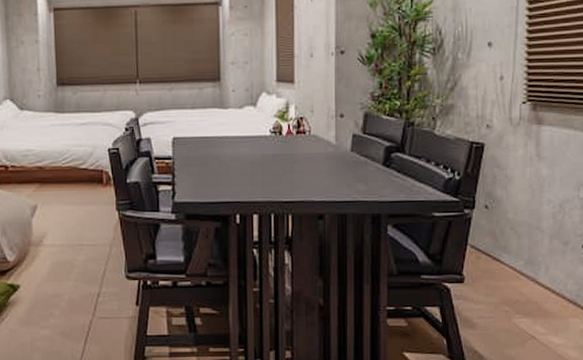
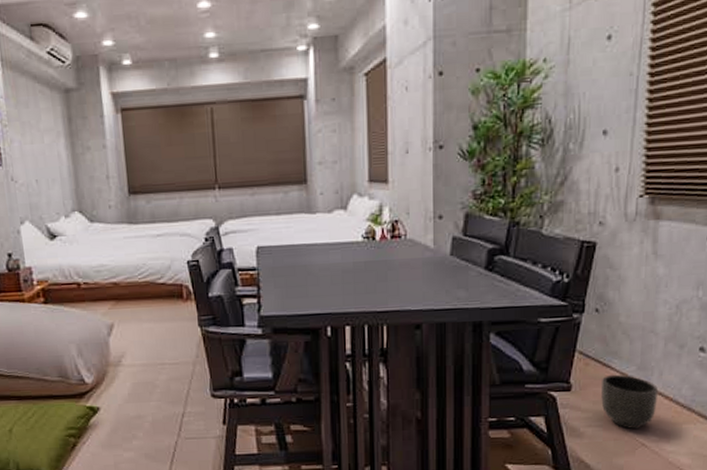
planter: none [492,268,546,322] -> present [601,374,659,430]

